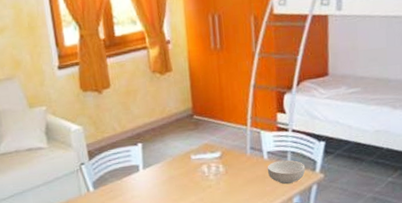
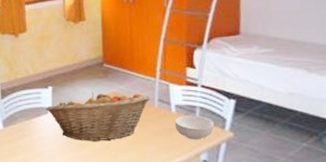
fruit basket: none [137,143,242,196] -> present [46,92,150,141]

